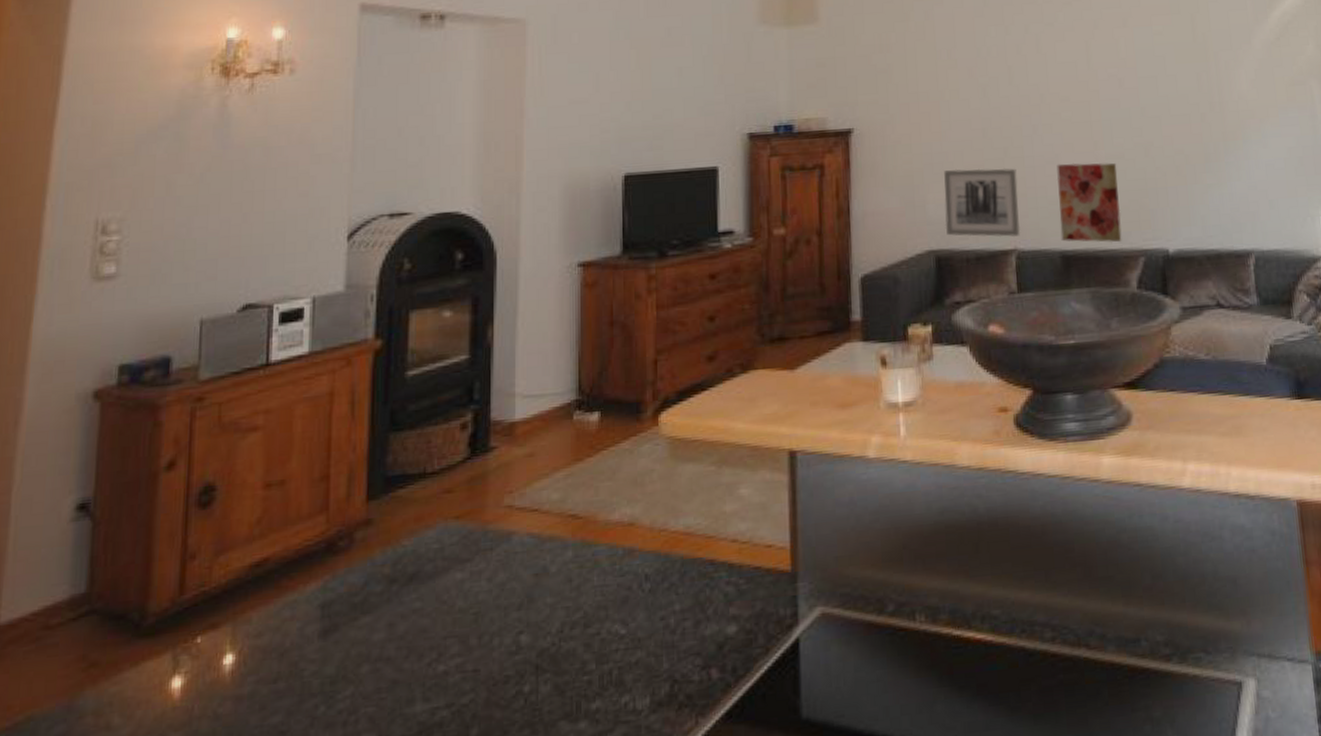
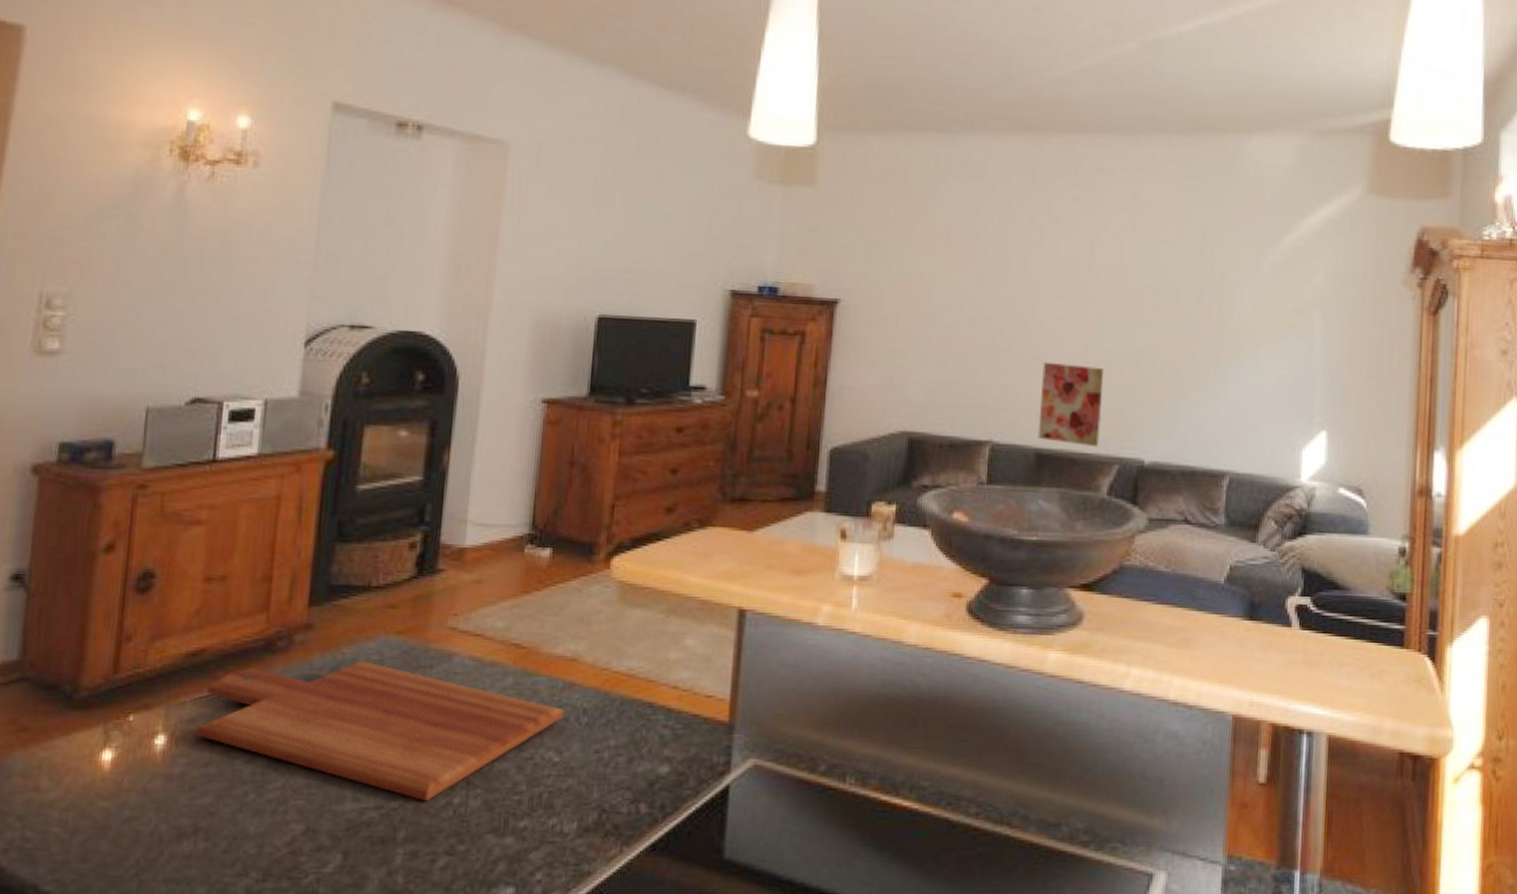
cutting board: none [262,551,627,694] -> present [195,661,565,802]
wall art: present [944,168,1021,238] -> none [922,353,1002,429]

